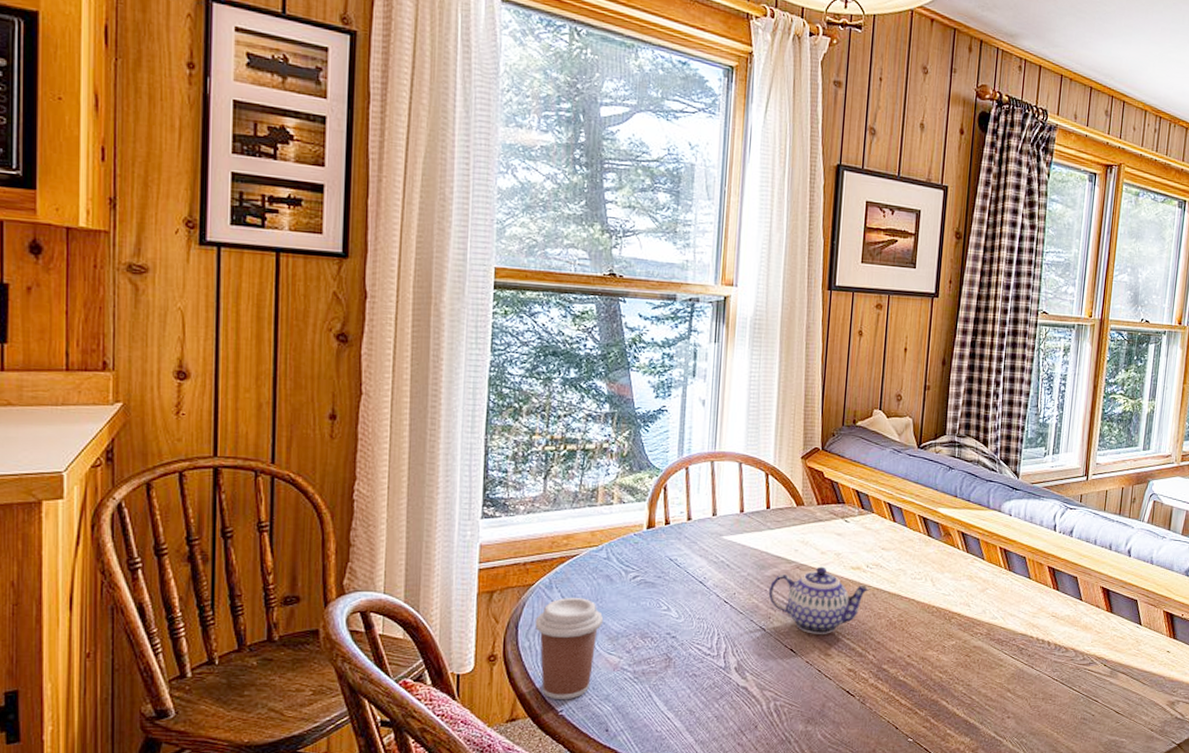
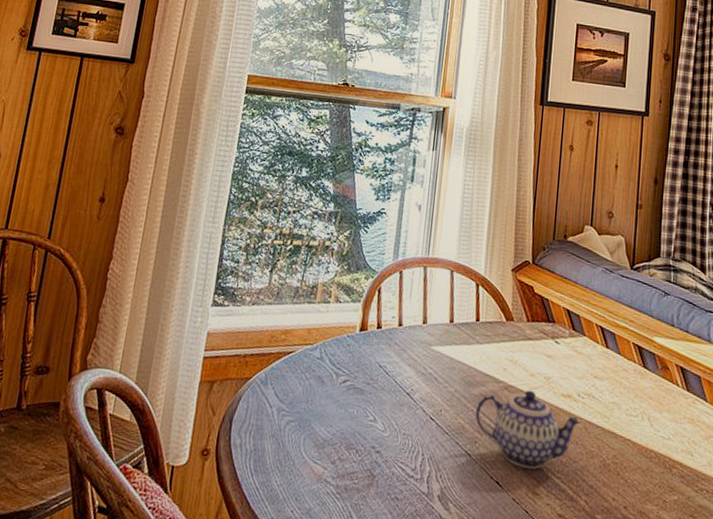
coffee cup: present [534,598,604,700] -> none [247,396,313,509]

